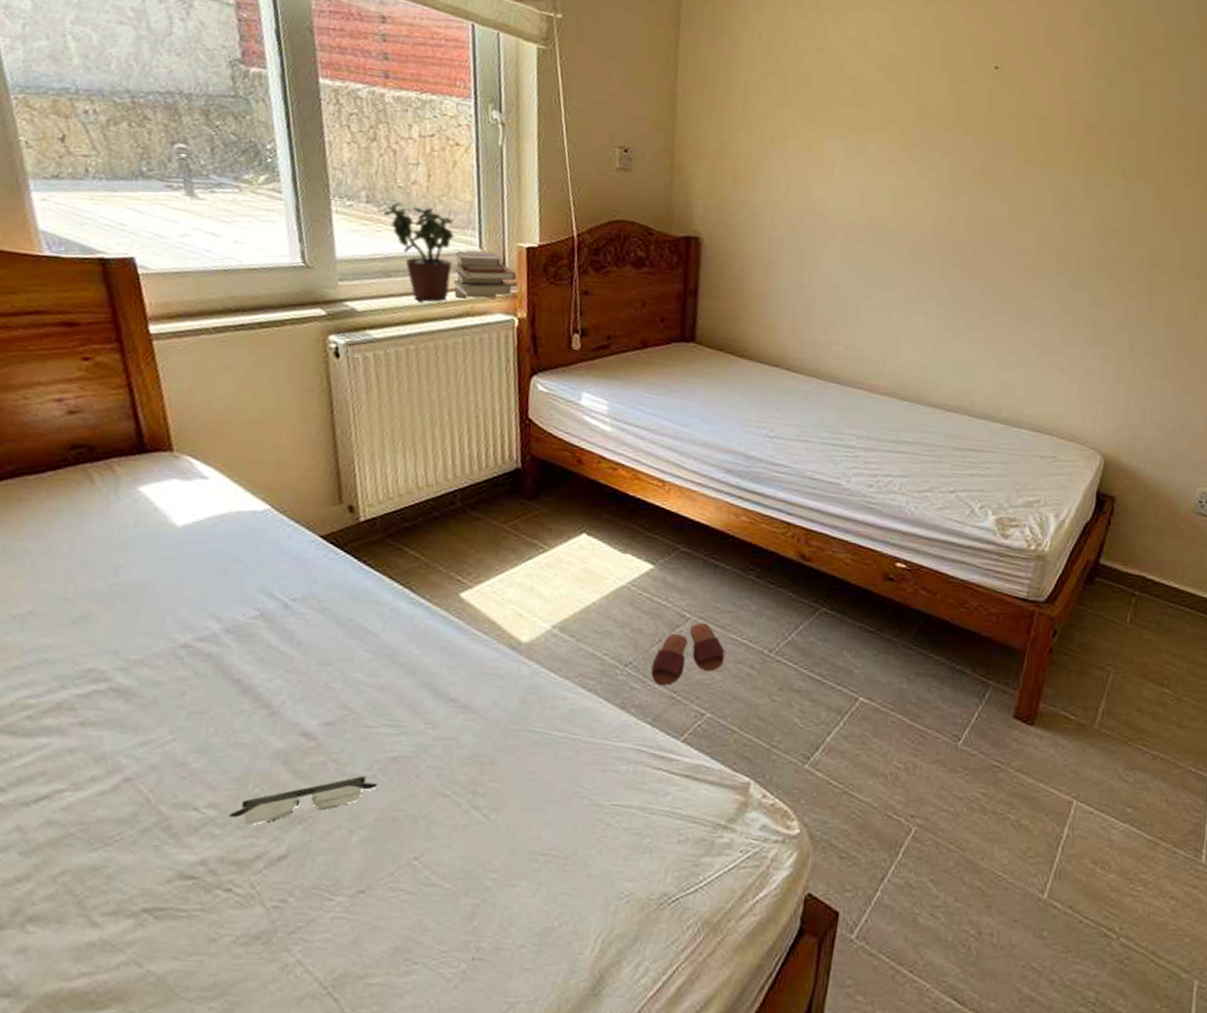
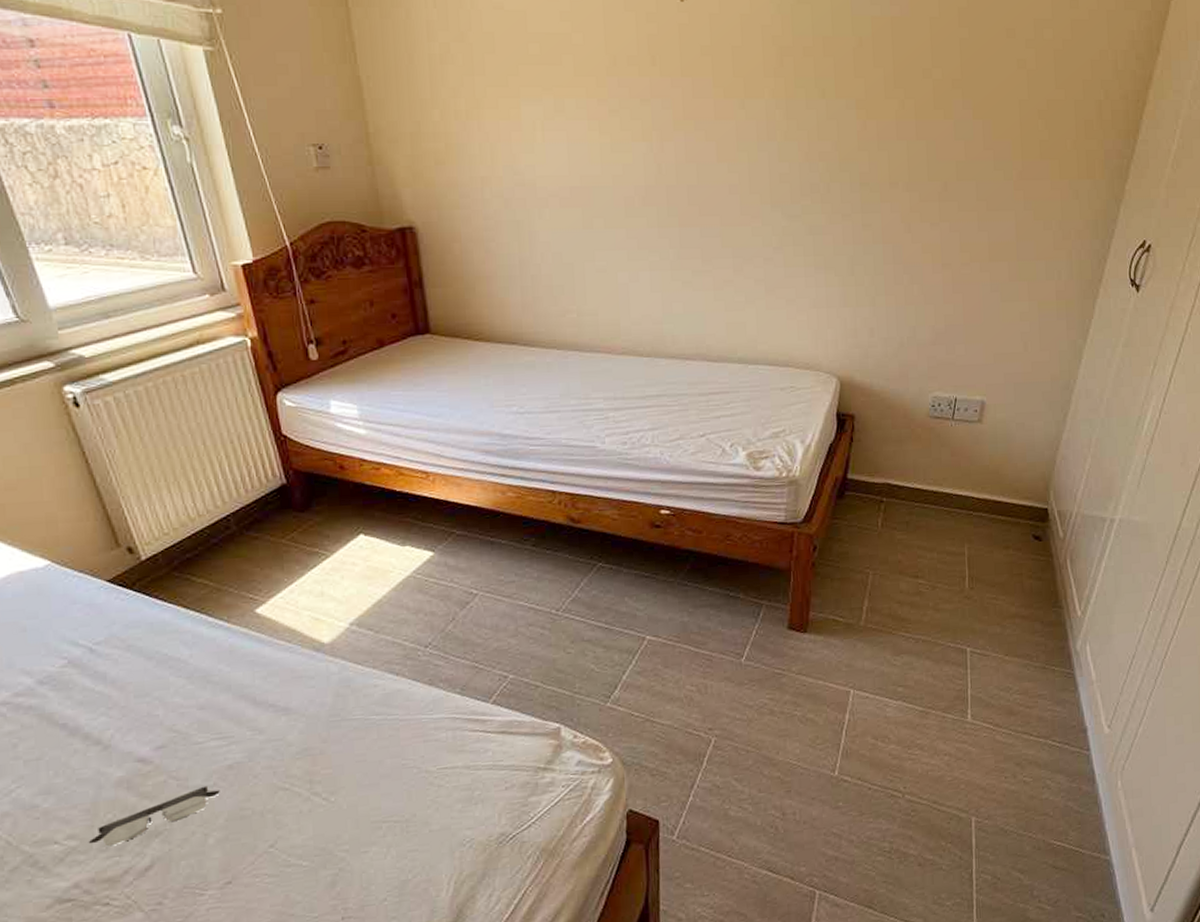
potted plant: present [382,202,454,302] -> none [85,239,174,336]
books: present [451,249,517,299] -> none [168,275,238,328]
slippers: present [650,623,725,686] -> none [450,596,517,658]

